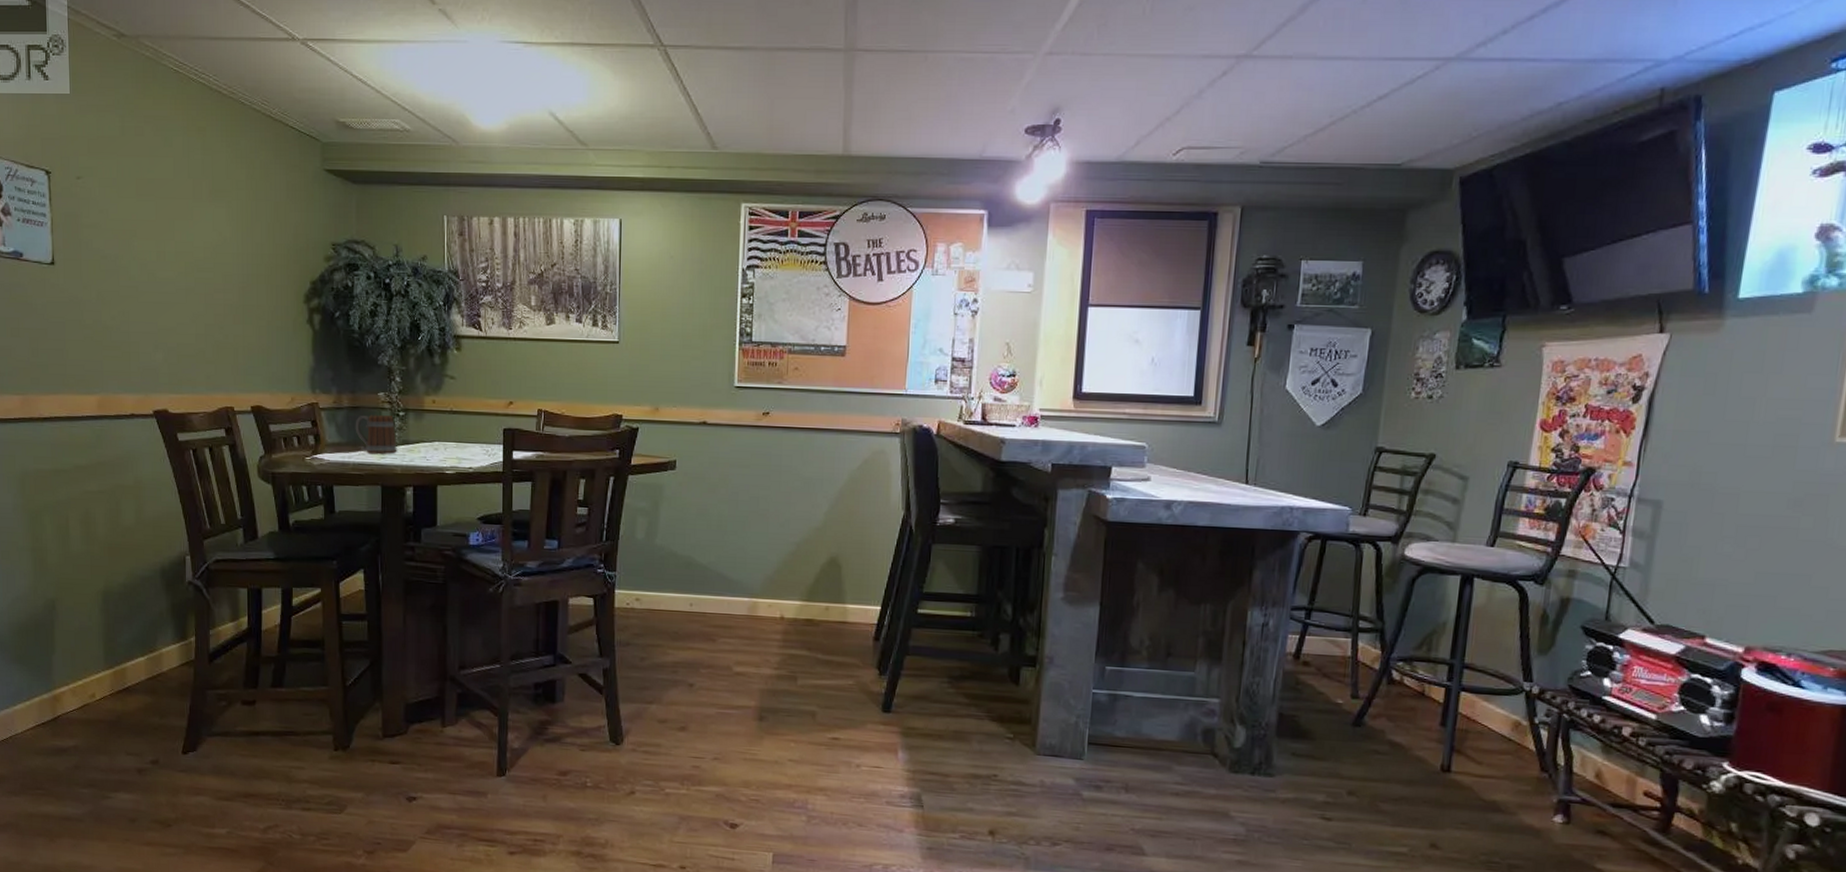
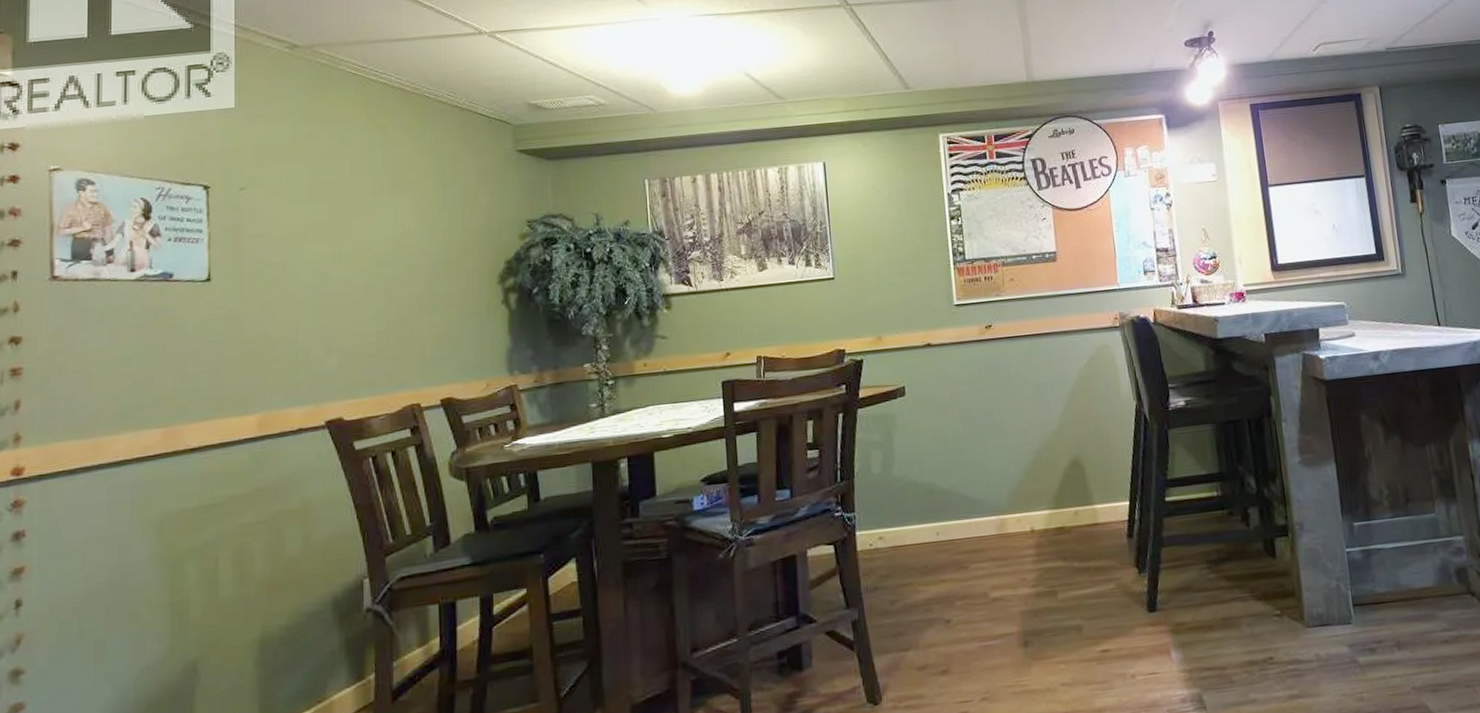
beer mug: present [355,415,397,455] -> none [559,386,608,431]

